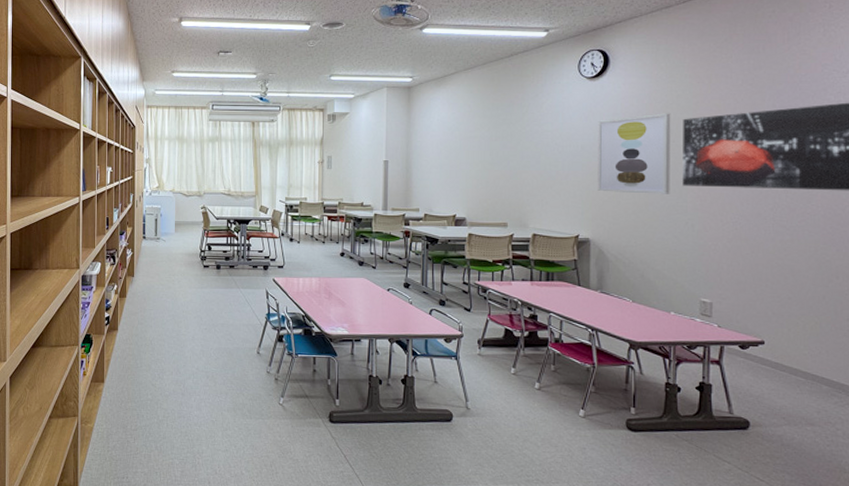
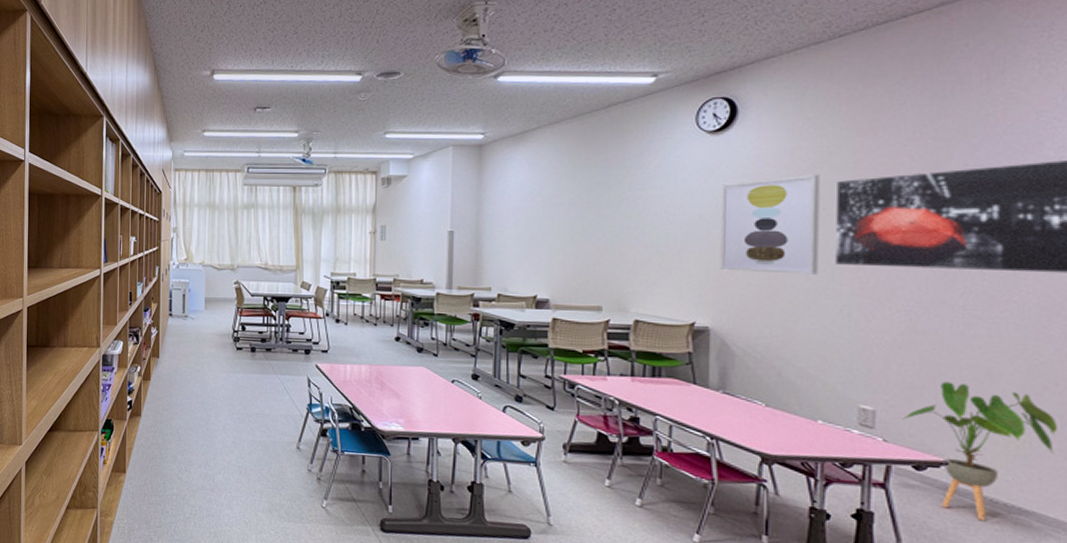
house plant: none [732,277,838,387] -> present [903,381,1057,521]

